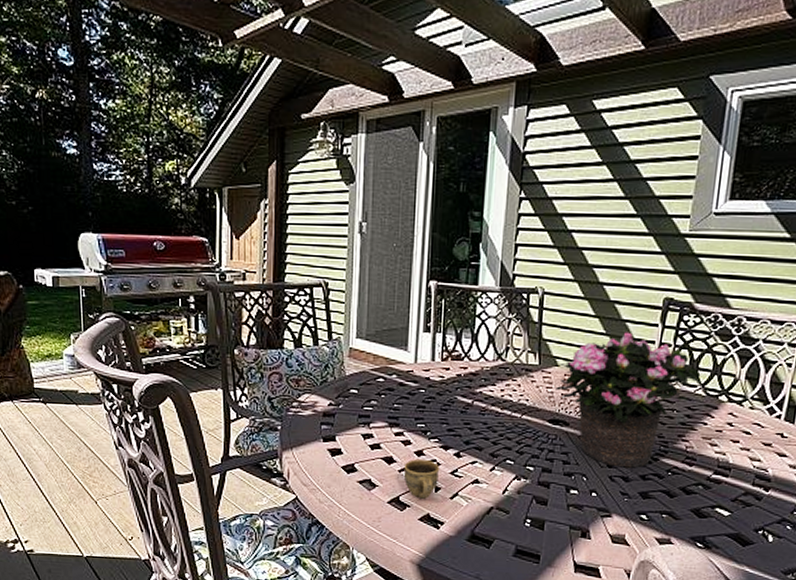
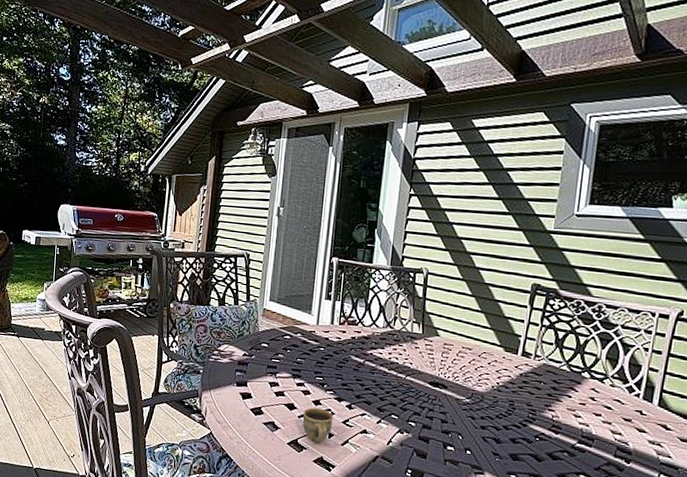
potted flower: present [555,332,701,468] -> none [436,310,565,432]

